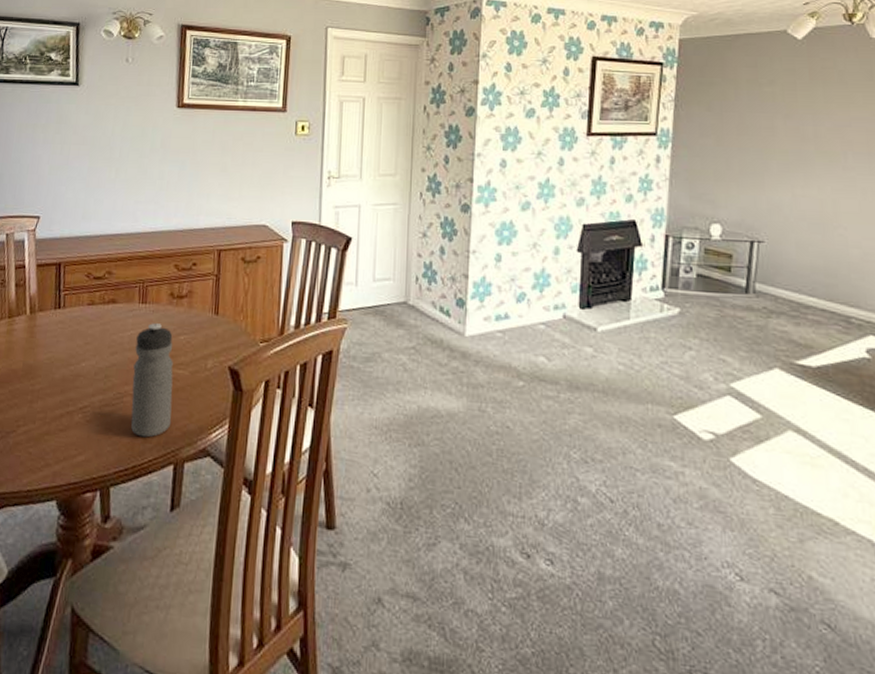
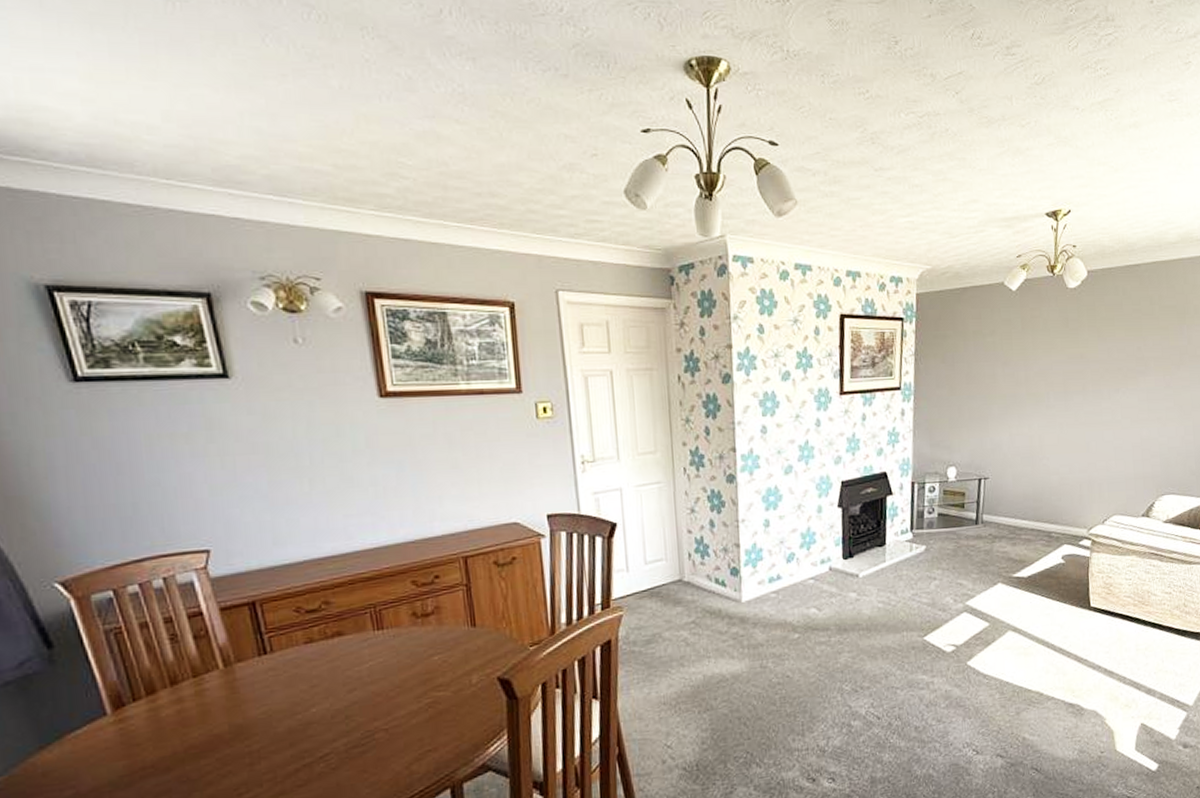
water bottle: present [131,323,173,438] -> none [378,648,440,770]

